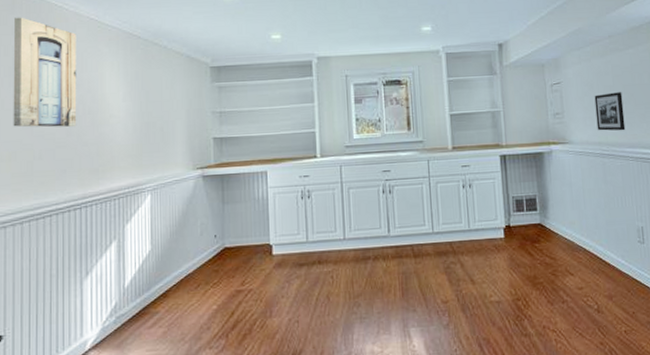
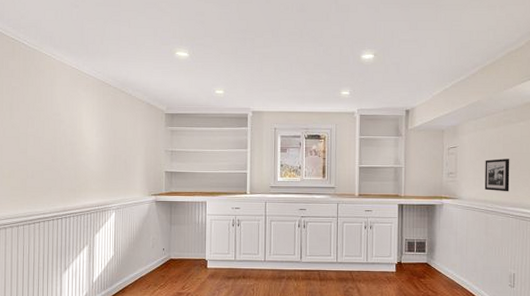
wall art: present [13,17,77,128] -> none [12,63,61,155]

